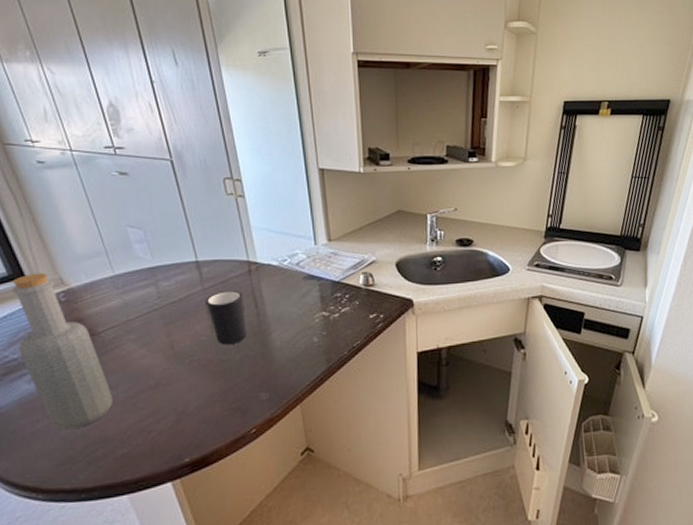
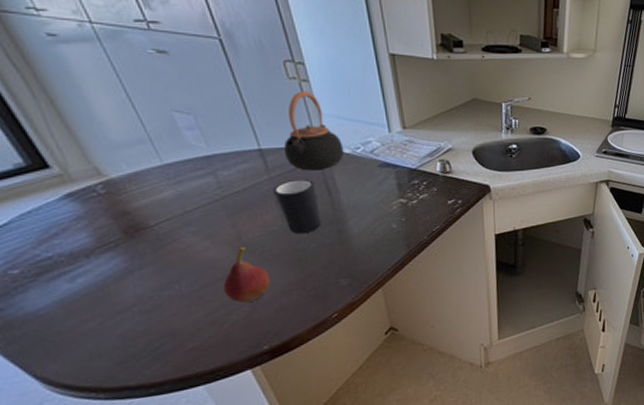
bottle: present [12,272,113,430] -> none [34,162,176,328]
fruit: none [154,355,196,413] -> present [223,246,271,303]
teapot: none [217,205,272,283] -> present [283,90,344,171]

